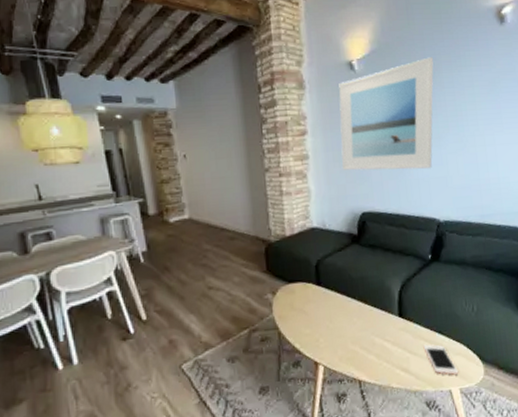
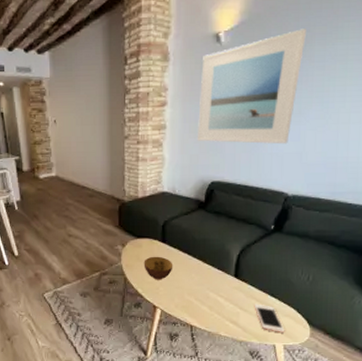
bowl: none [298,301,332,331] -> present [143,256,173,280]

